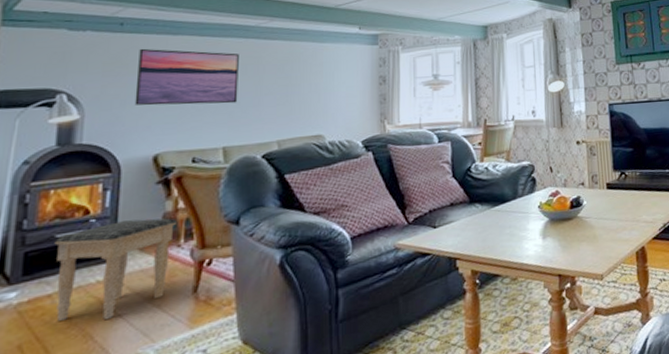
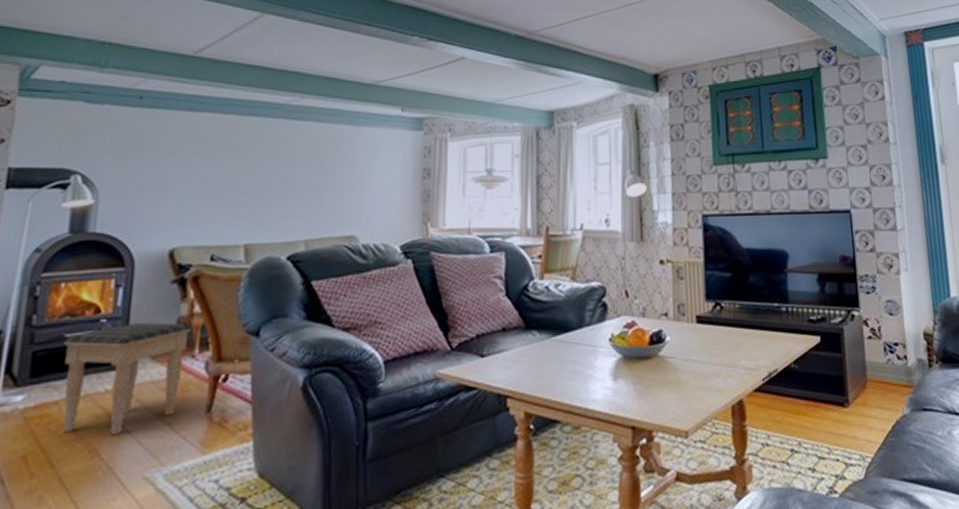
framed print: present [134,48,239,106] -> none [151,126,266,194]

